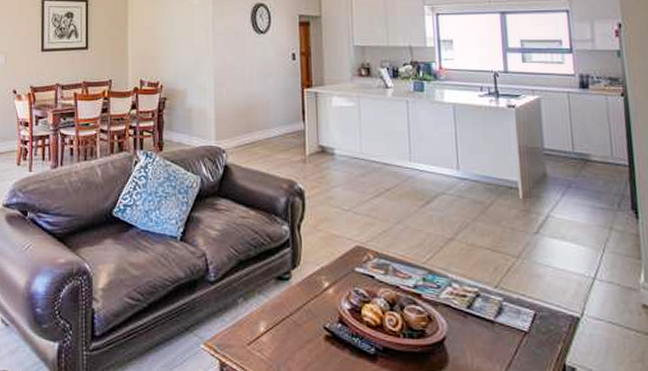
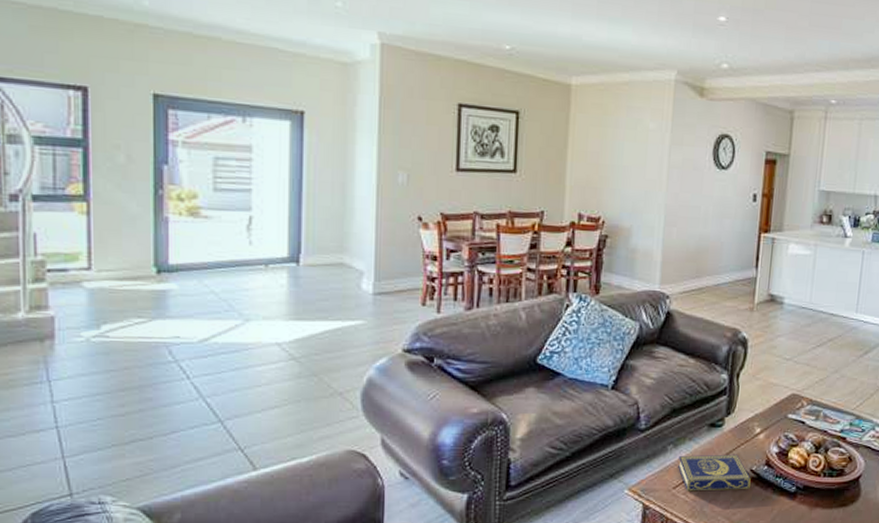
book: none [250,309,327,349] -> present [678,454,752,491]

